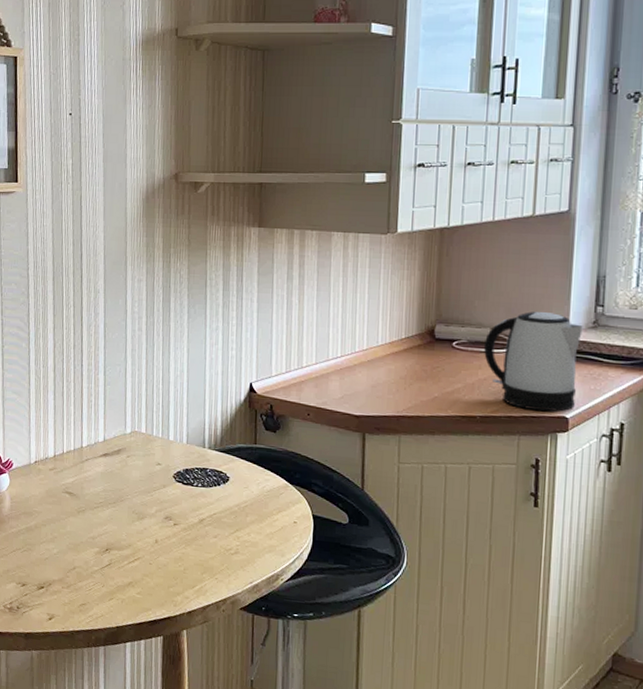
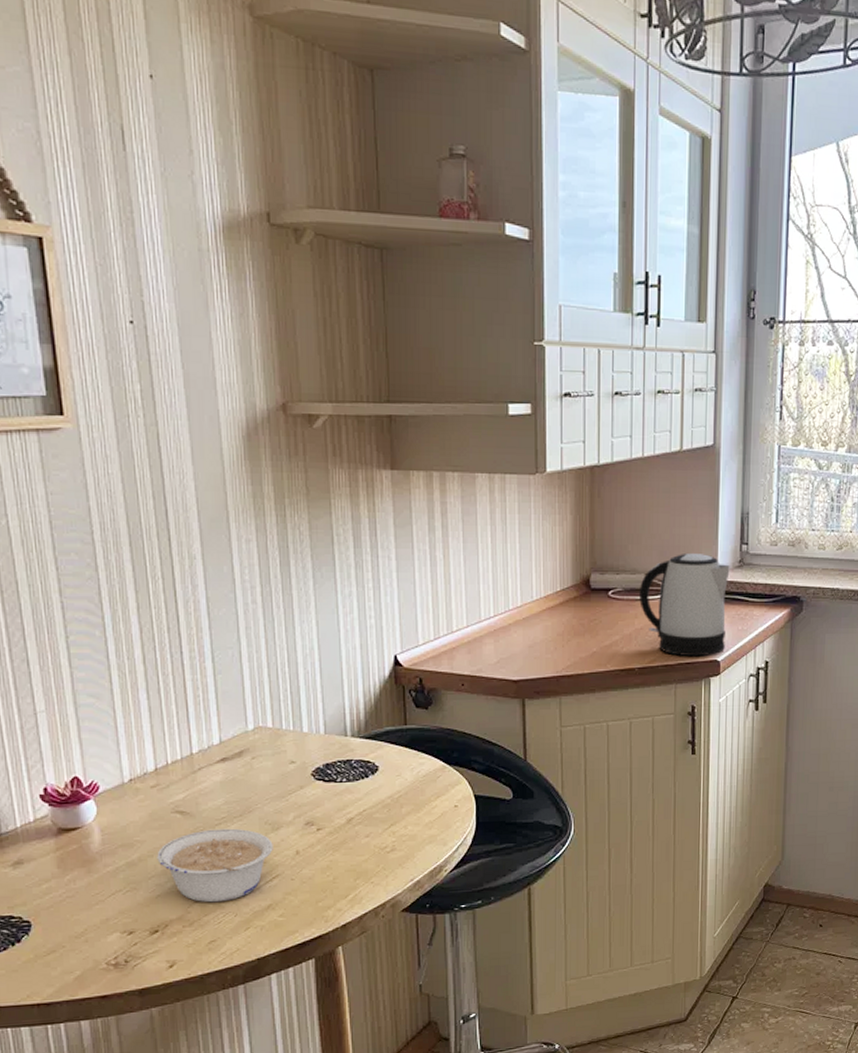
legume: none [48,510,138,573] -> present [157,828,273,903]

